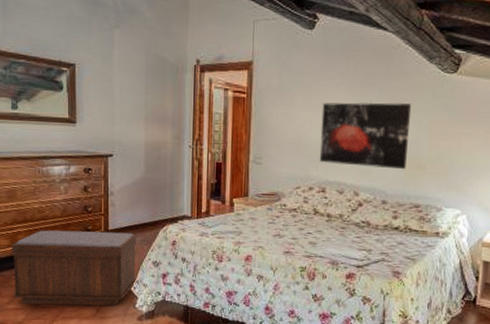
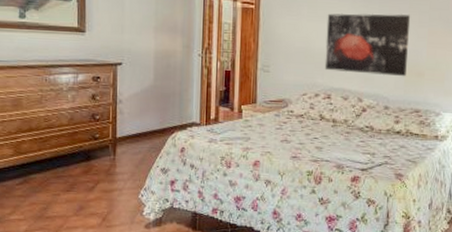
bench: present [11,230,137,306] -> none [15,138,145,215]

